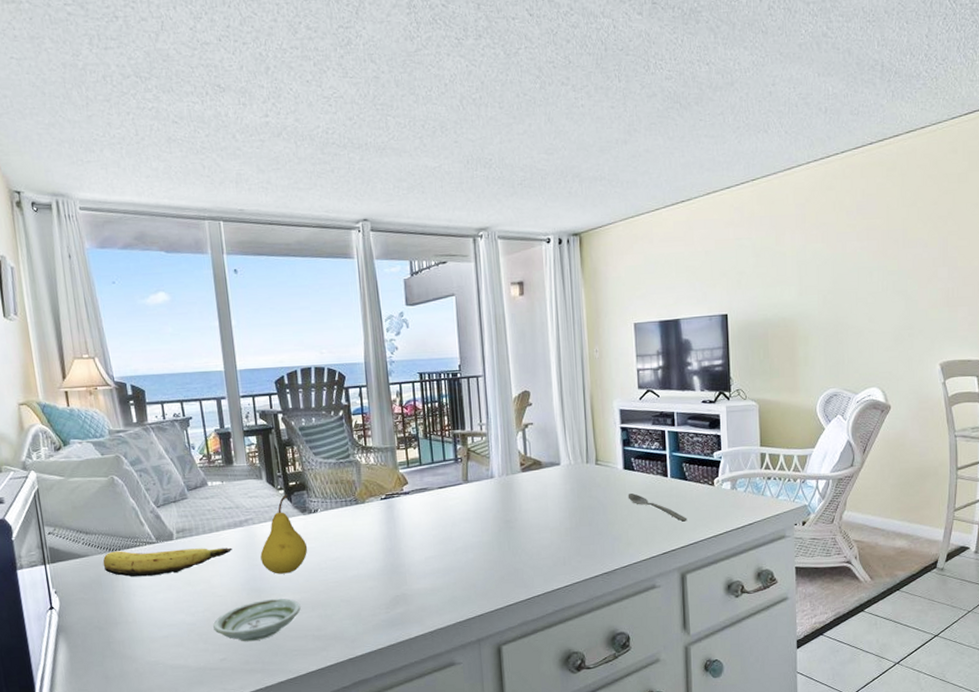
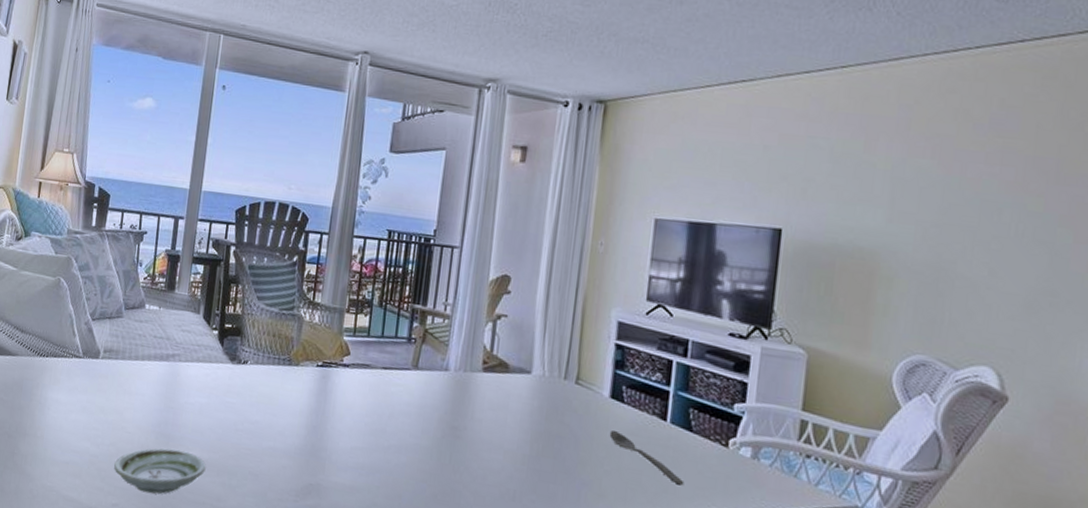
banana: present [103,547,233,577] -> none [28,356,153,395]
fruit: present [260,494,308,574] -> none [177,336,228,426]

